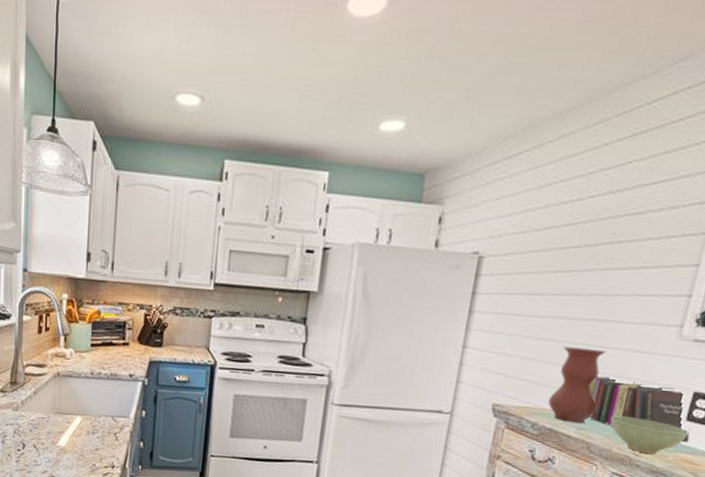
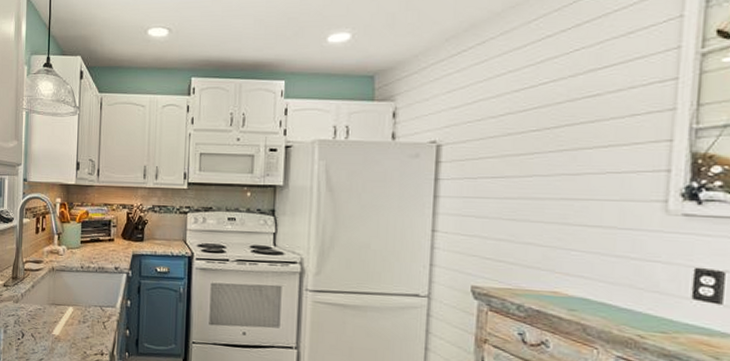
vase: present [548,346,607,424] -> none [531,226,587,305]
books: present [588,376,690,443] -> none [574,255,701,323]
bowl: present [610,415,690,455] -> none [603,295,700,337]

